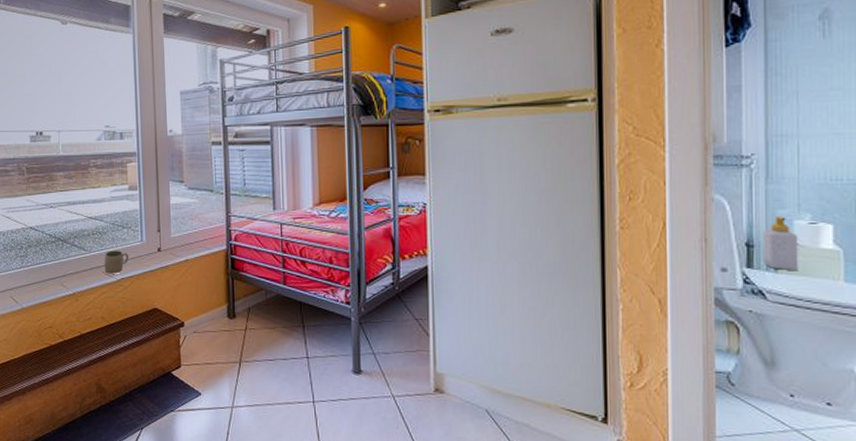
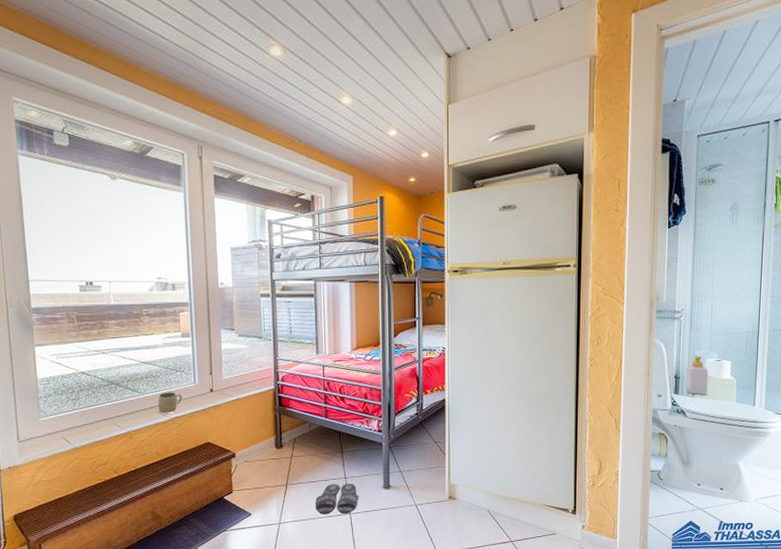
slippers: none [272,364,324,402] -> present [315,484,359,514]

